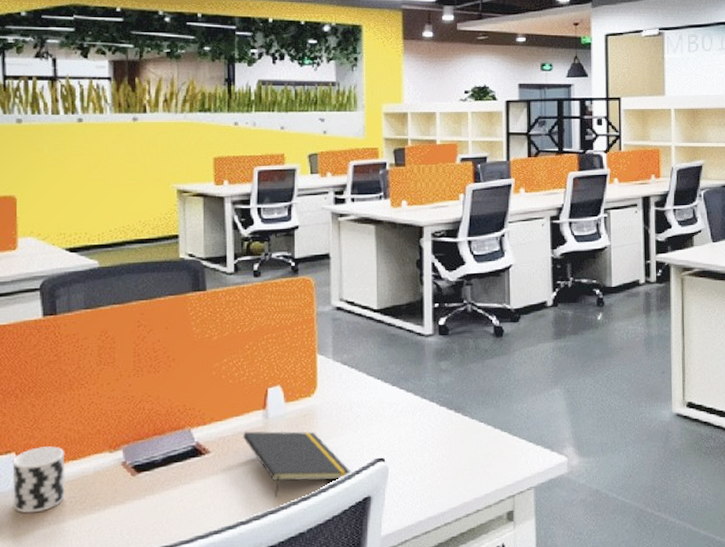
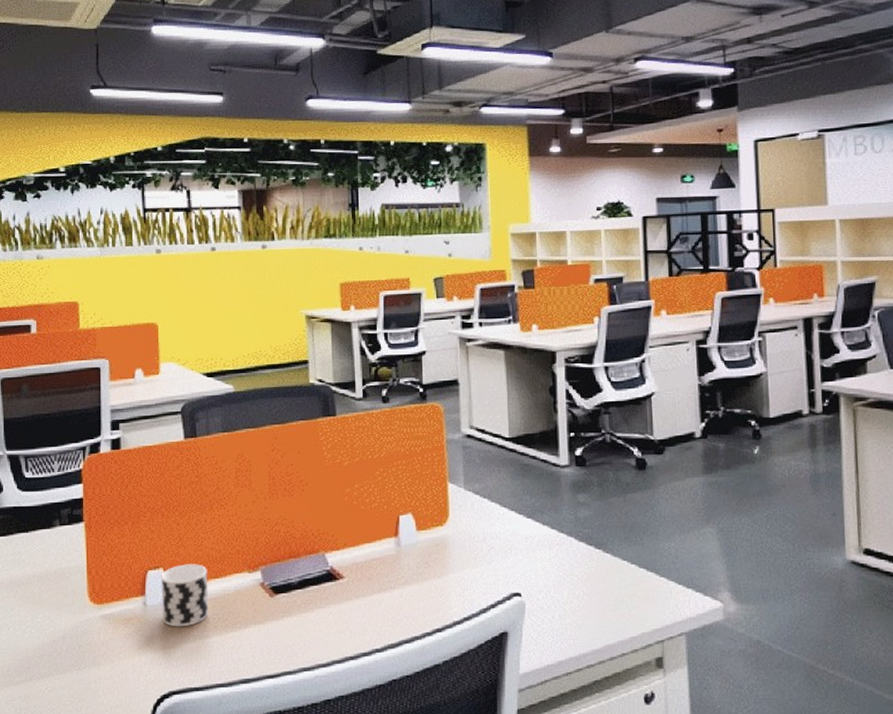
notepad: present [243,431,352,498] -> none [376,558,487,627]

